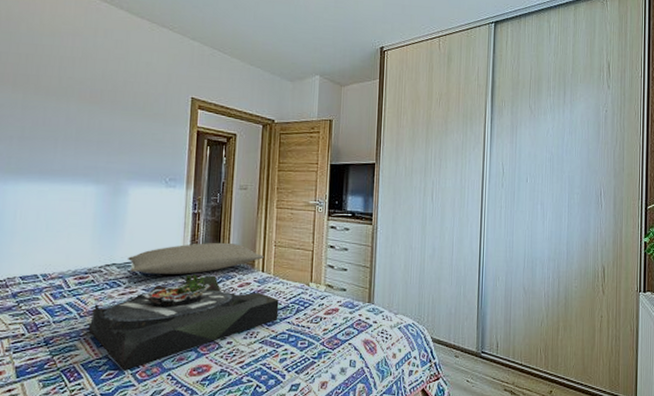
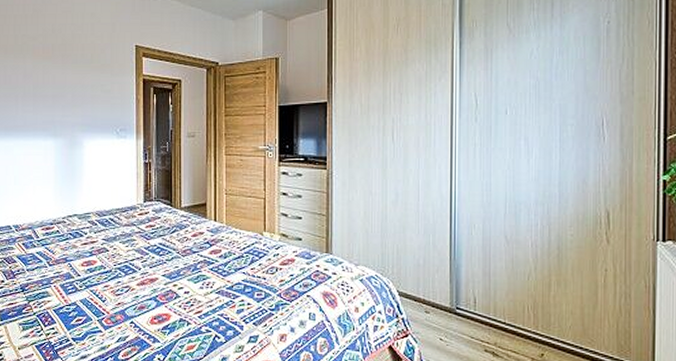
serving tray: present [88,274,279,371] -> none [57,224,233,317]
pillow: present [128,242,264,274] -> none [87,191,215,224]

